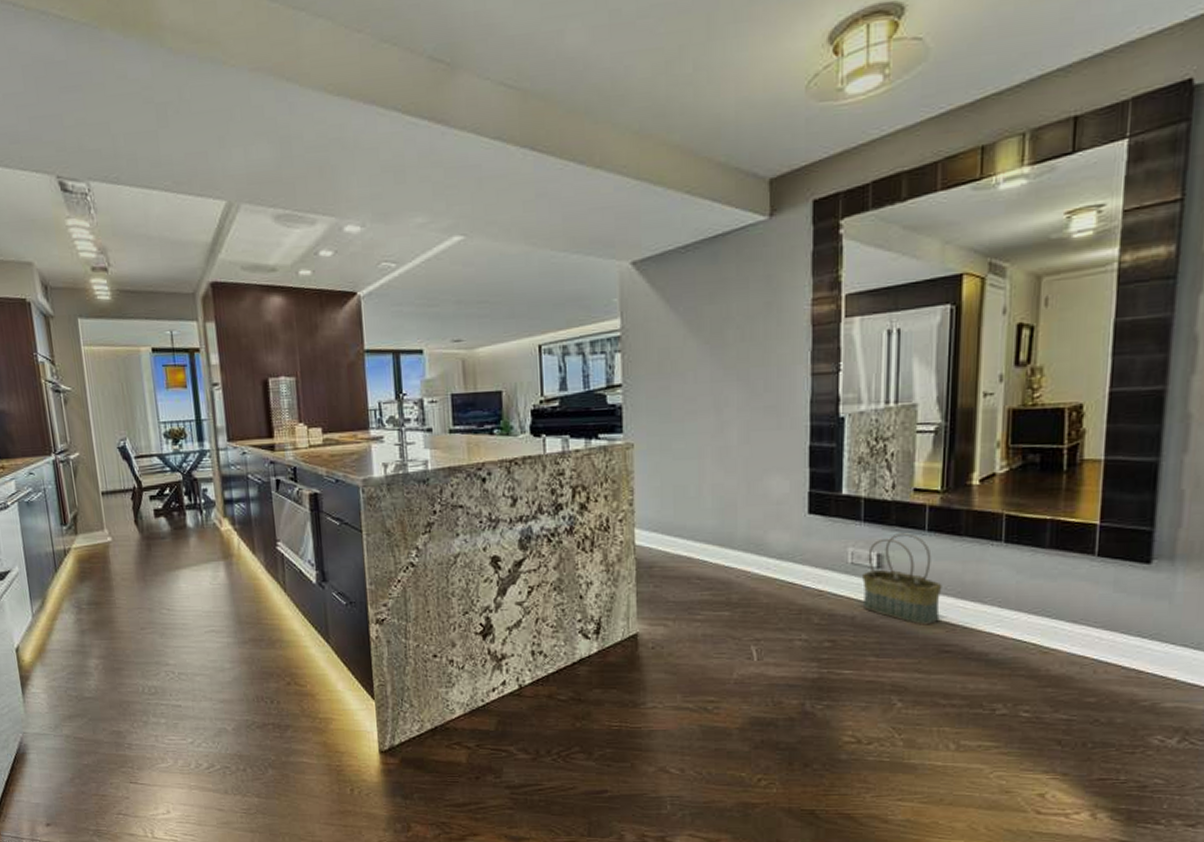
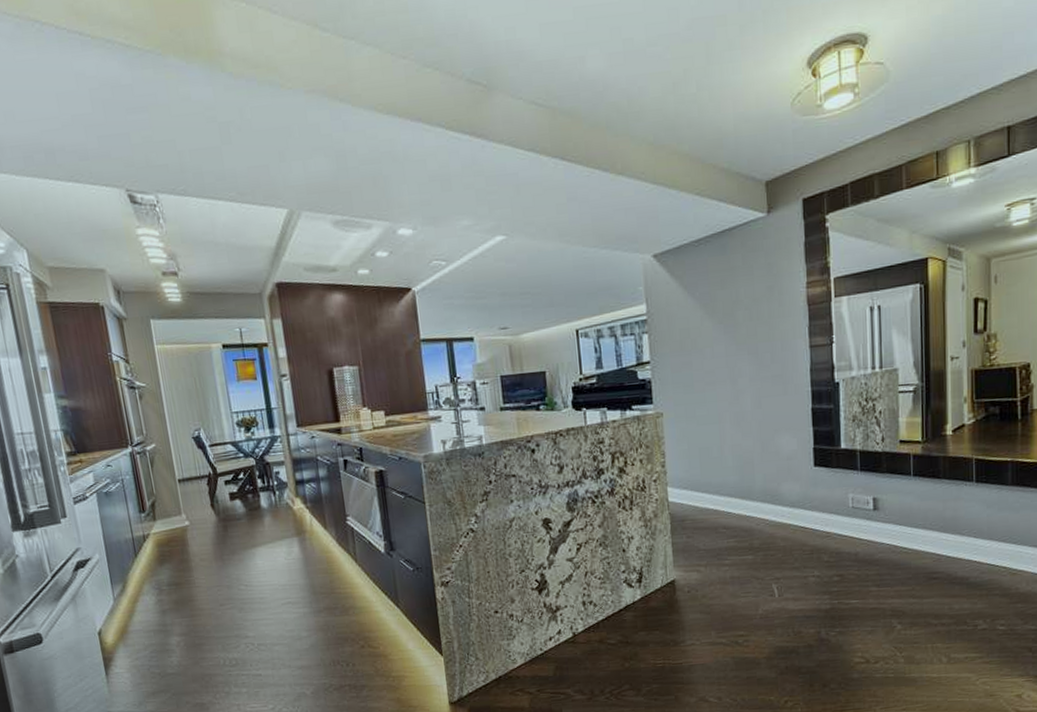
basket: present [862,533,942,625] -> none [862,478,928,557]

